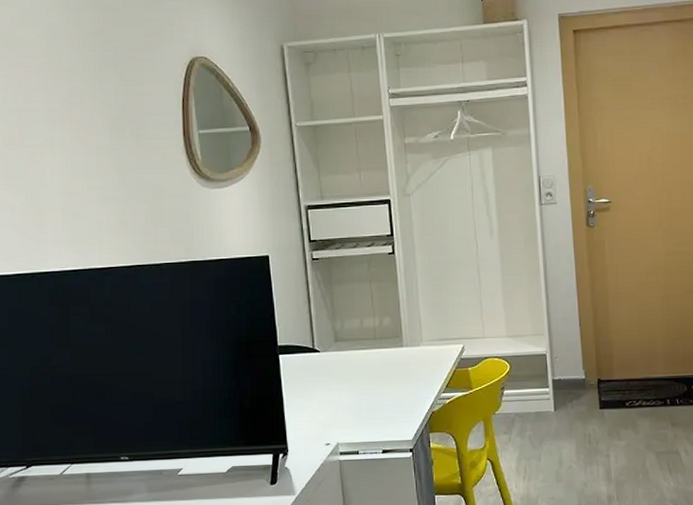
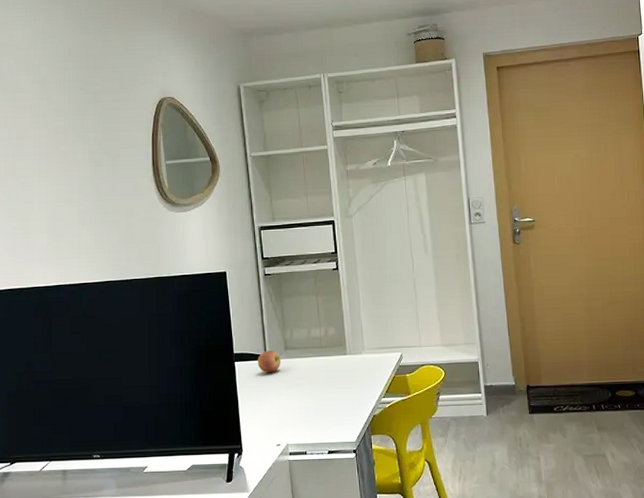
apple: none [304,342,330,367] -> present [257,350,281,373]

